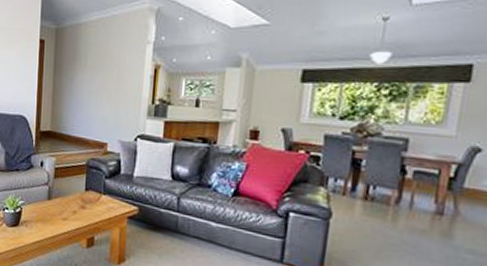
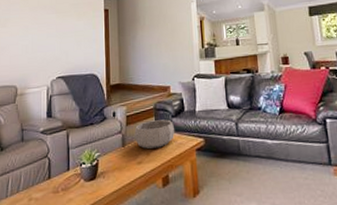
decorative bowl: none [62,177,107,208] -> present [134,119,175,149]

